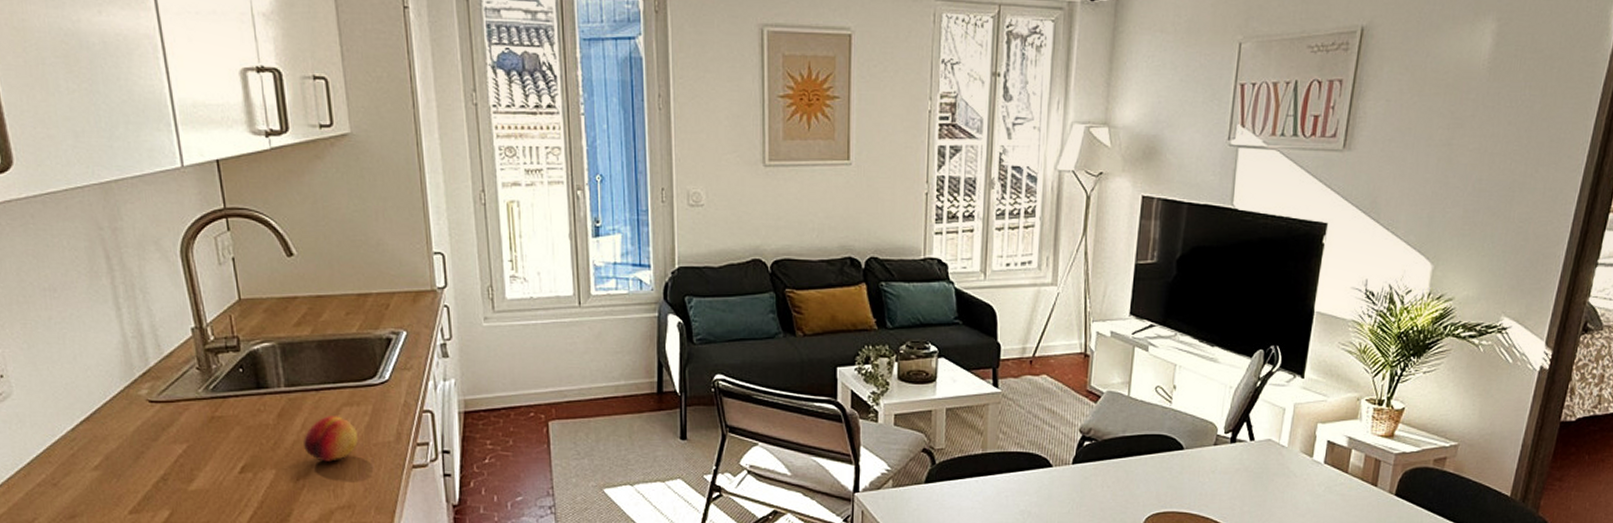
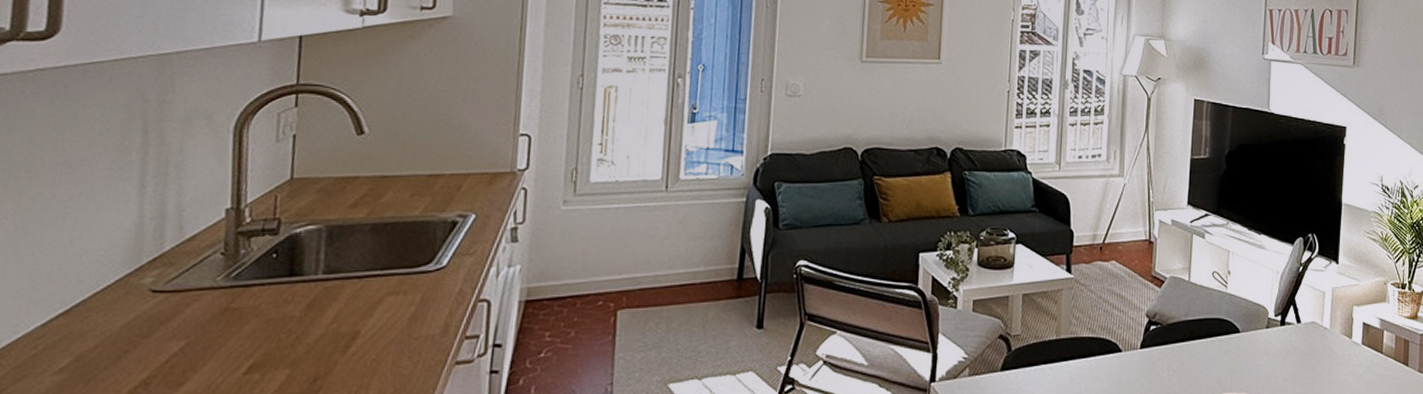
fruit: present [303,416,358,462] -> none [331,306,398,359]

